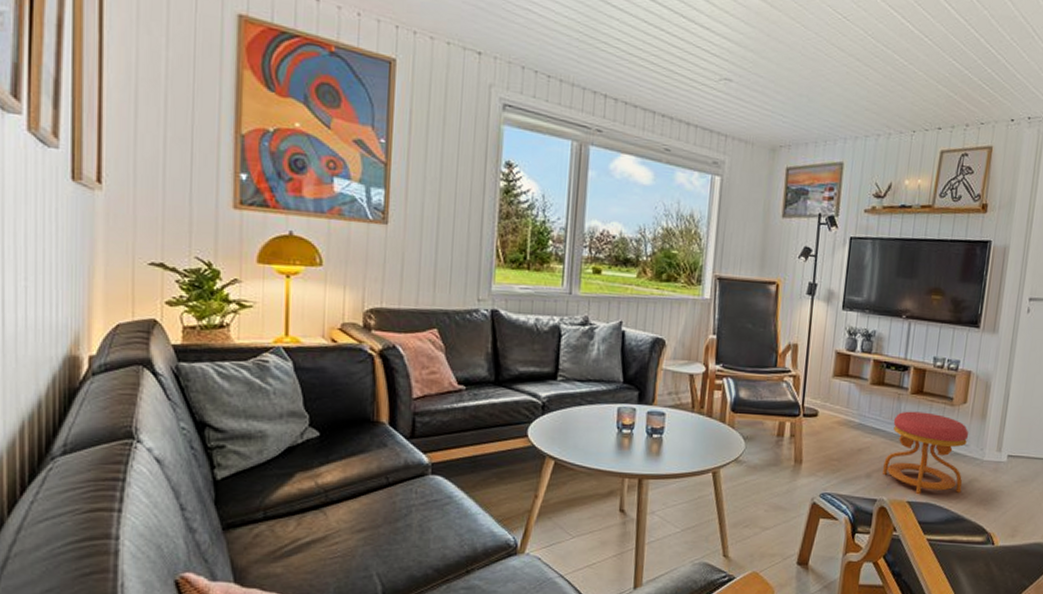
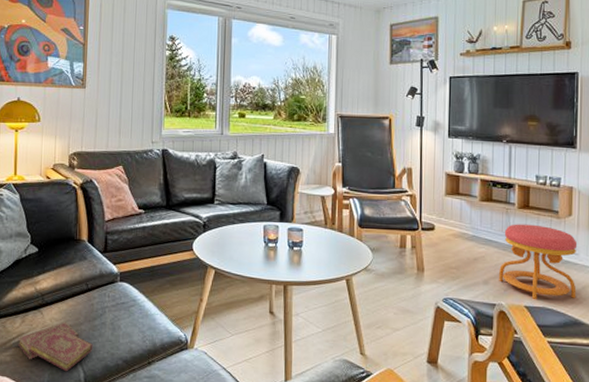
book: none [291,524,395,585] -> present [17,322,93,372]

